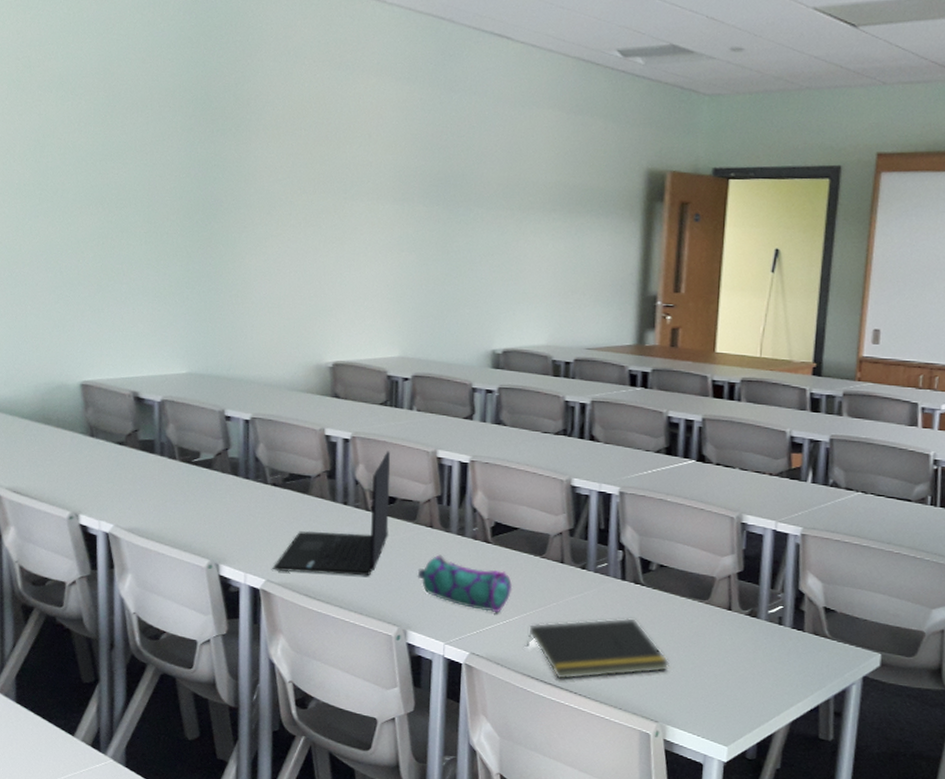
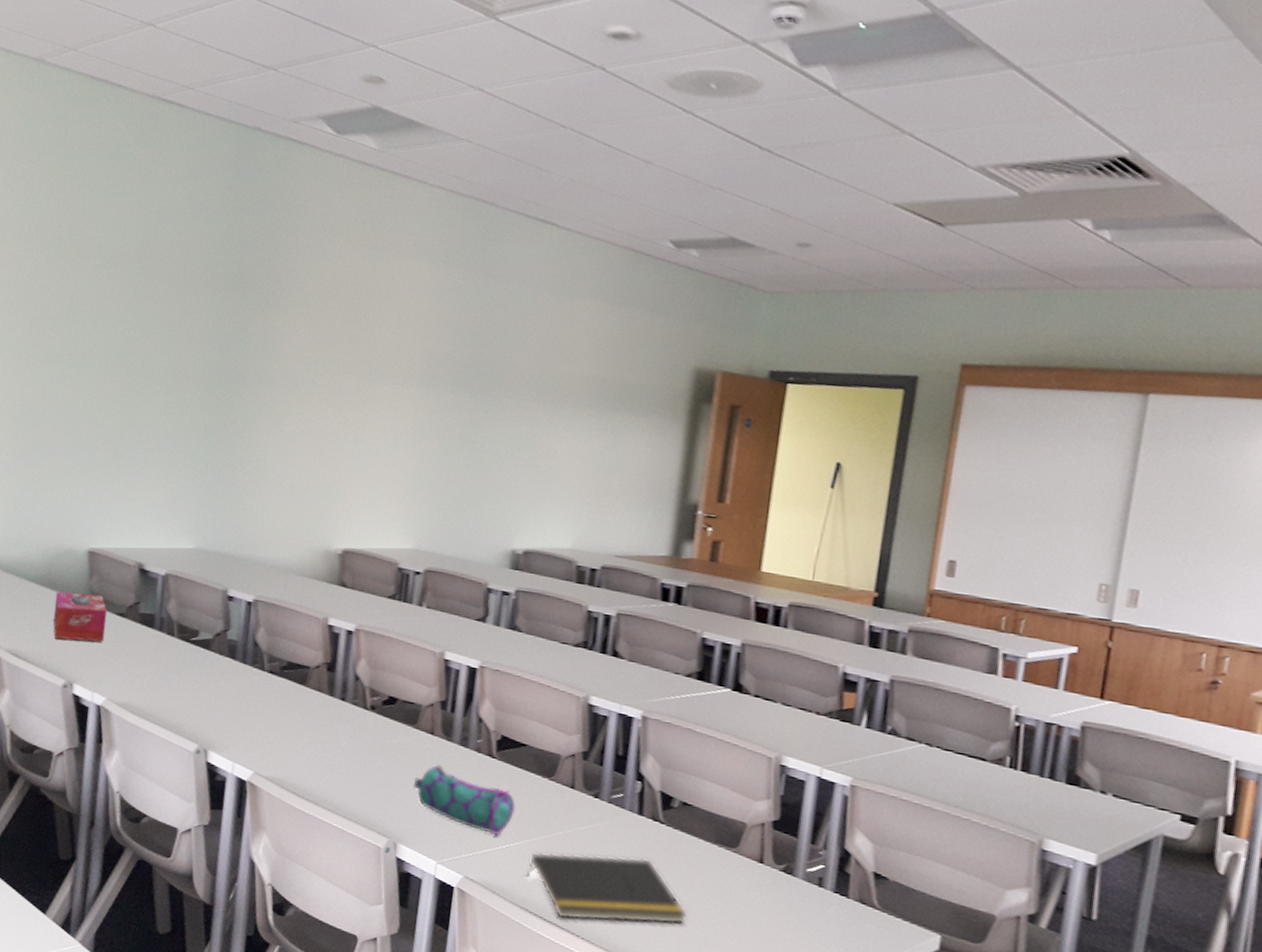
tissue box: none [52,425,107,473] -> present [53,591,108,642]
laptop: present [272,451,391,576] -> none [261,647,395,780]

